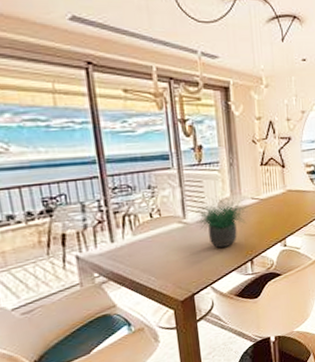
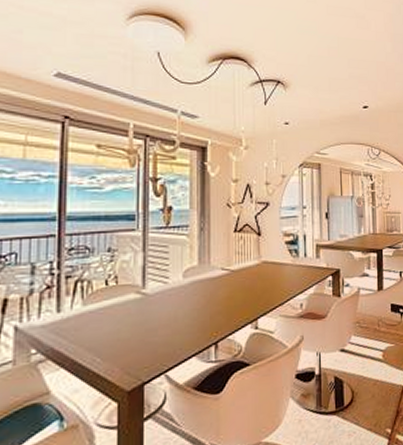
potted plant: present [195,191,247,248] -> none [157,259,216,327]

